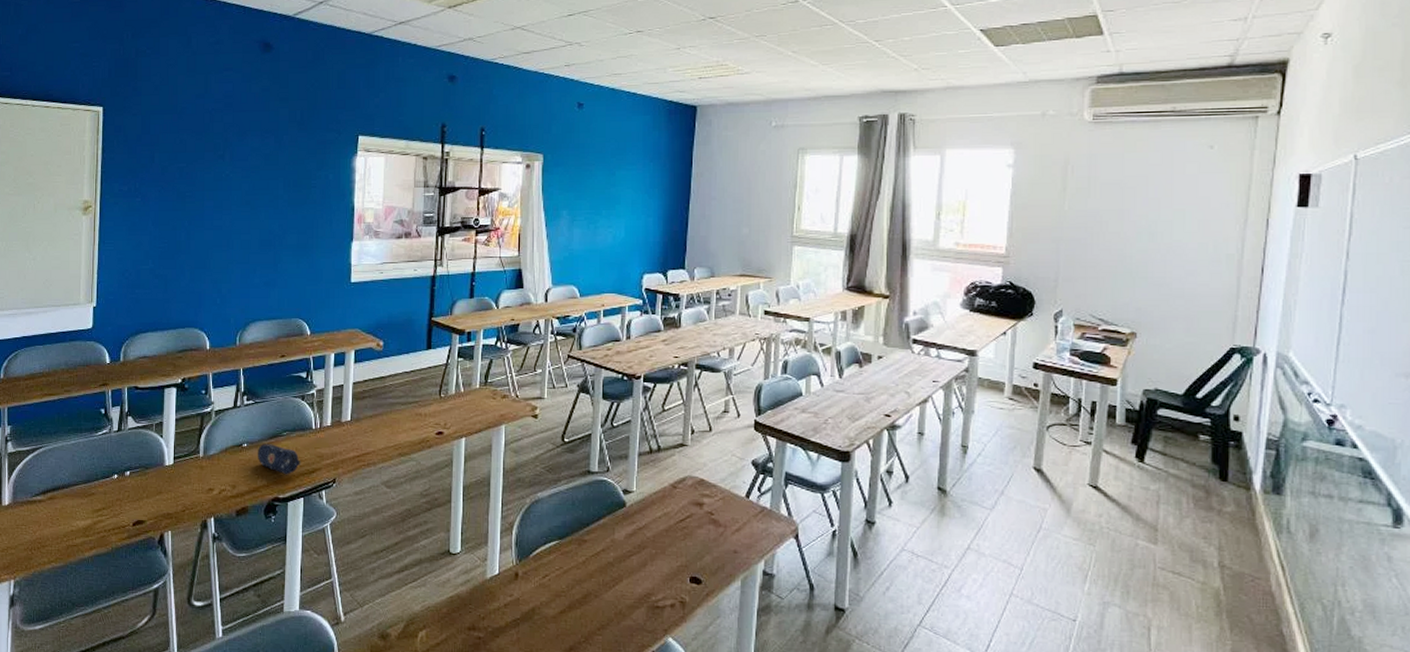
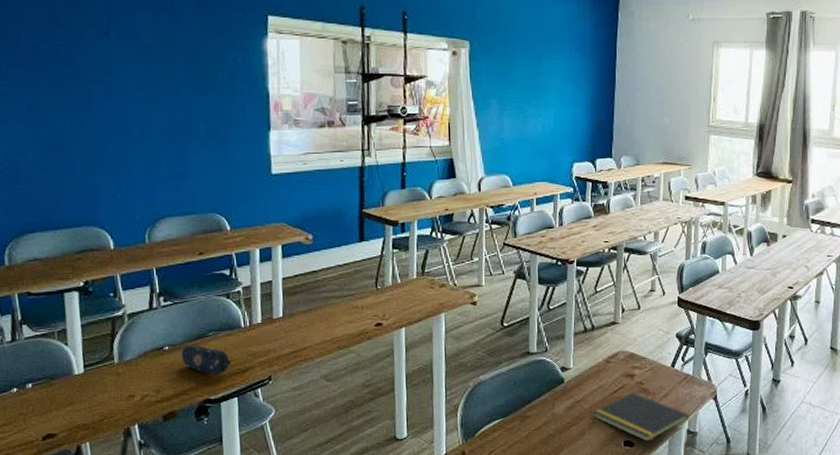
notepad: none [656,523,765,580] -> present [593,392,689,442]

